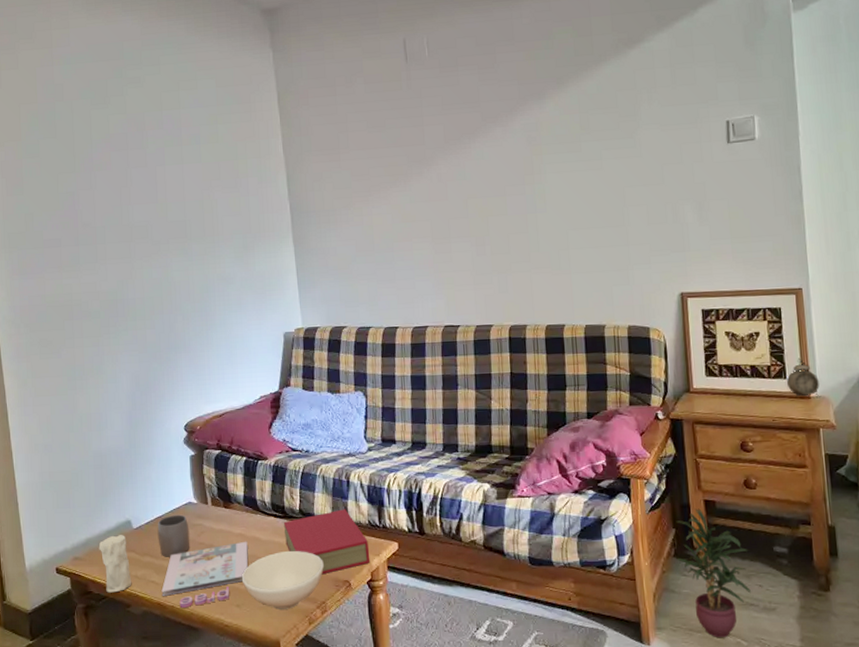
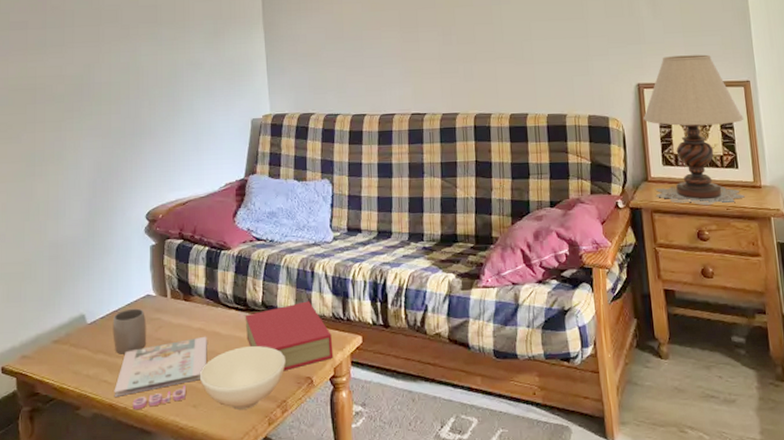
candle: present [98,535,132,593] -> none [49,330,83,394]
potted plant: present [676,508,751,638] -> none [637,298,711,433]
table lamp: none [685,261,794,417] -> present [643,54,745,206]
alarm clock: present [787,358,820,398] -> none [739,148,770,188]

